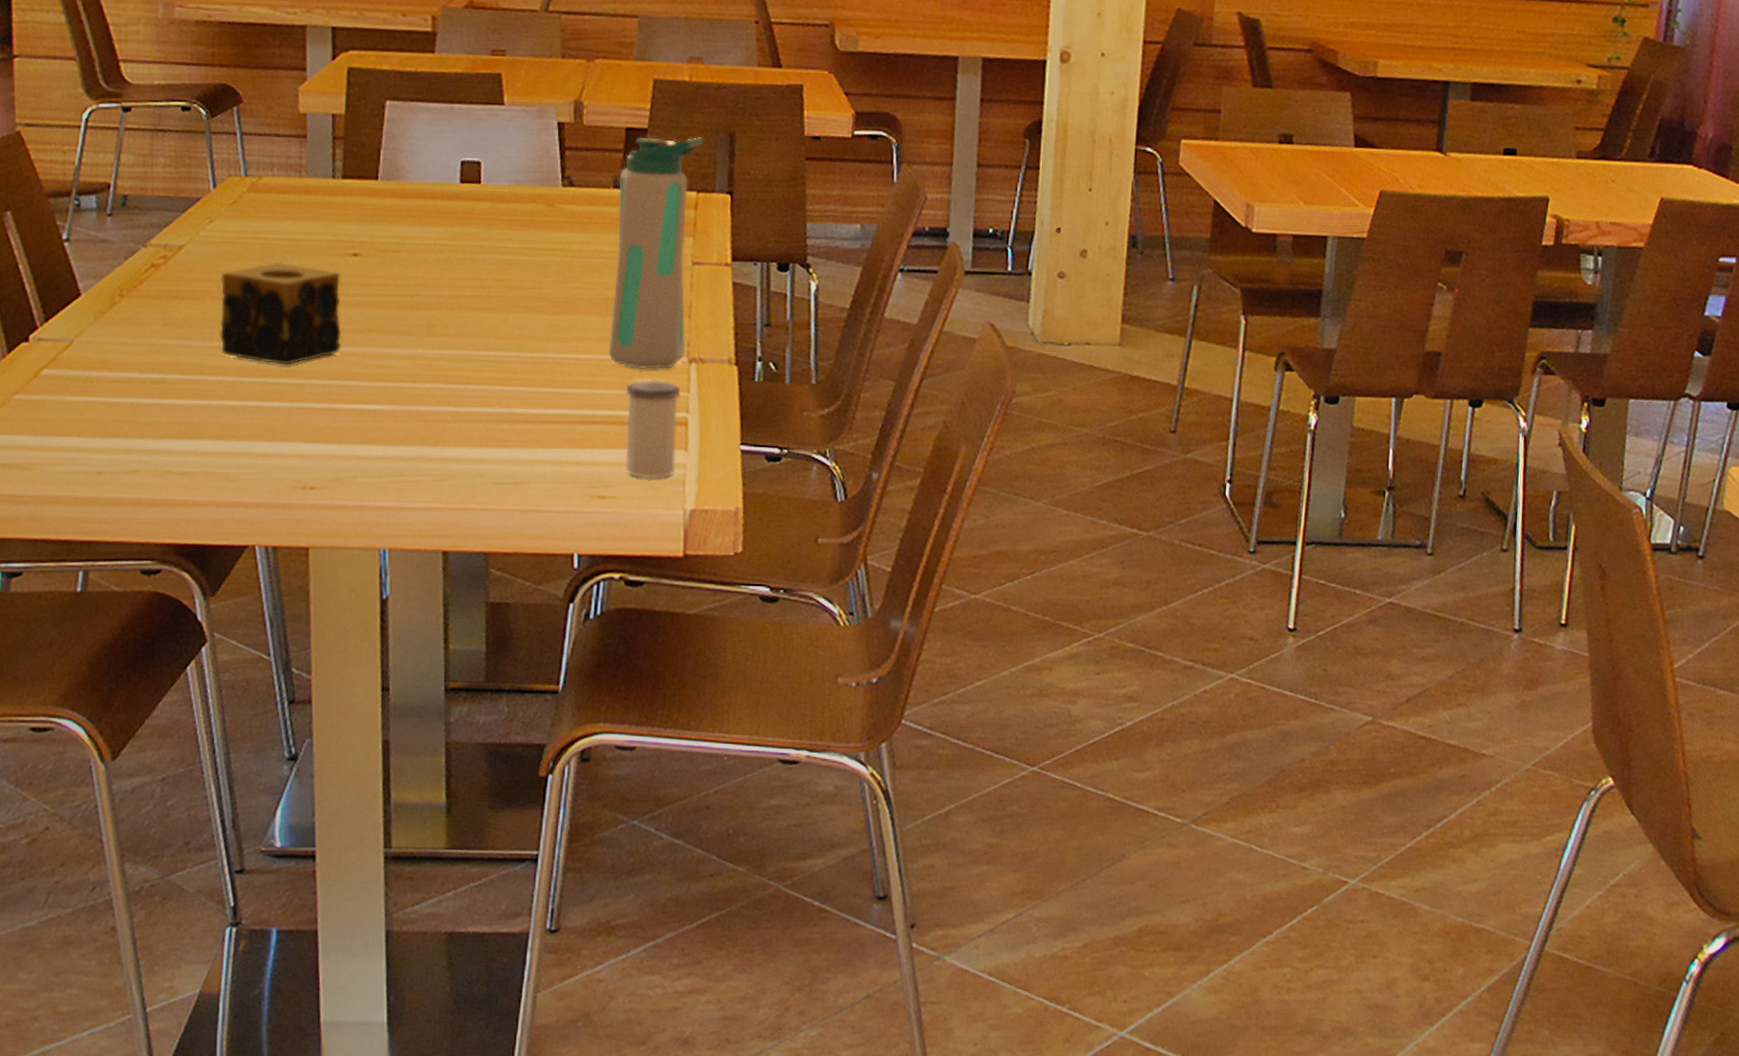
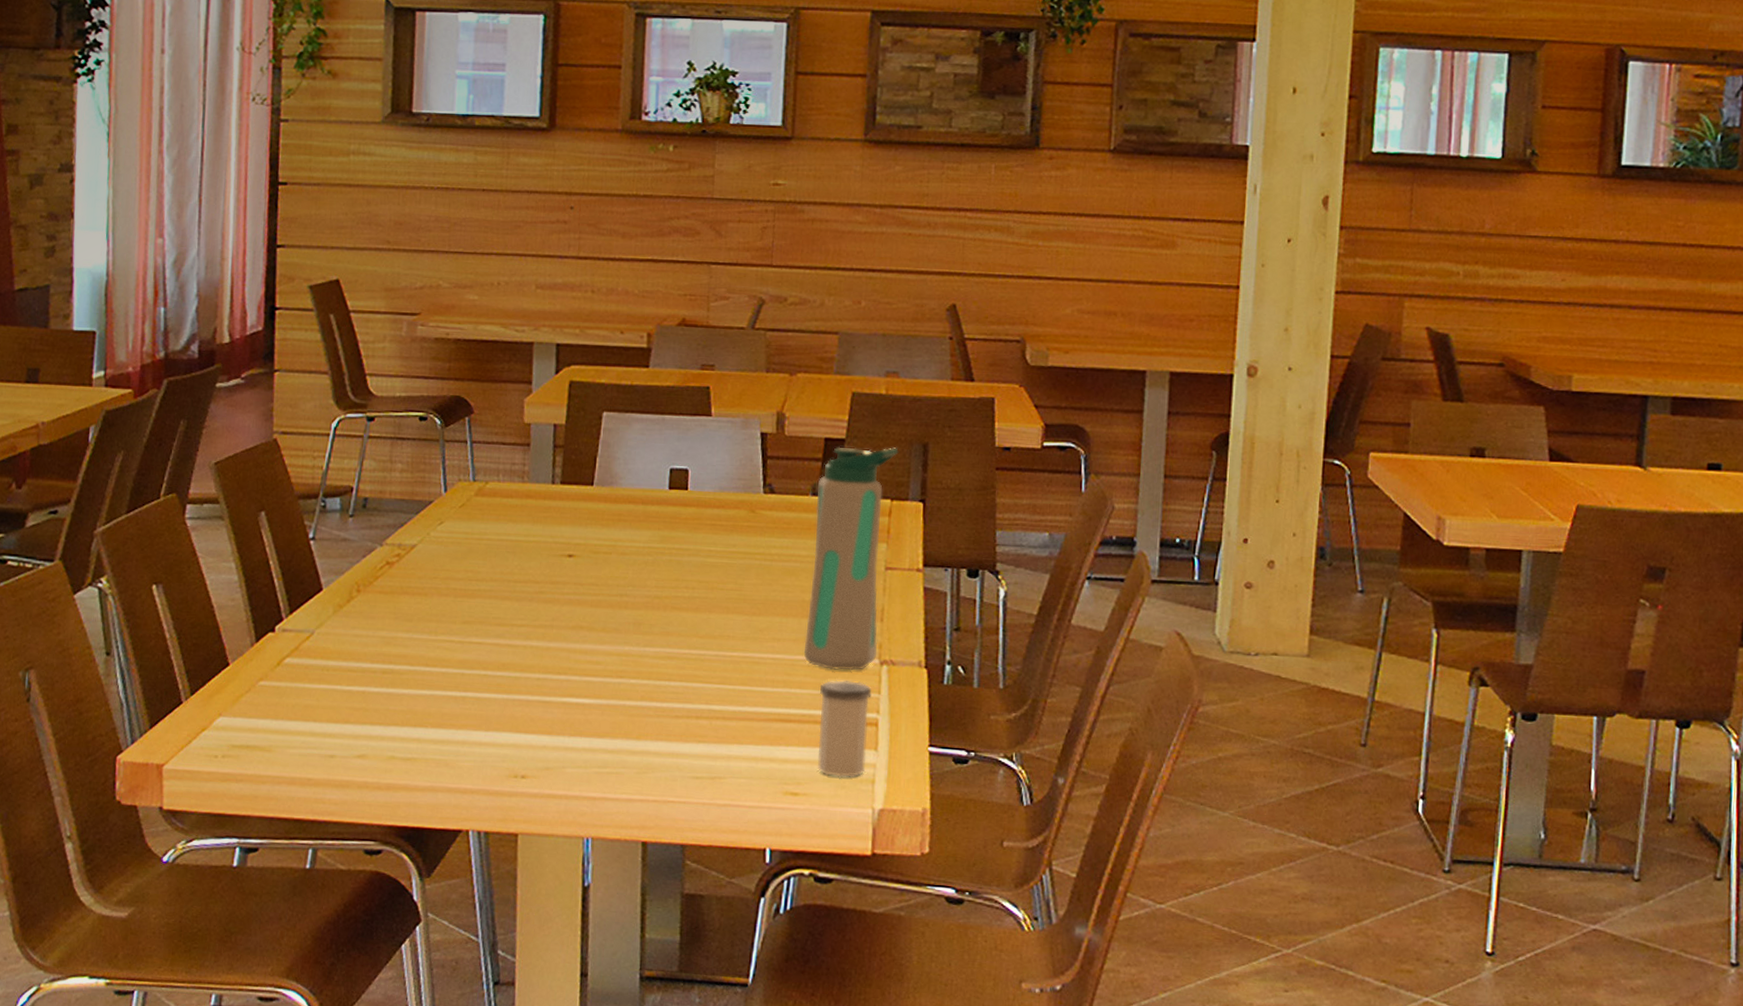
candle: present [220,262,342,366] -> none [445,561,556,659]

